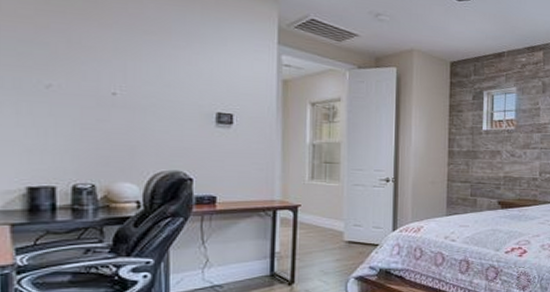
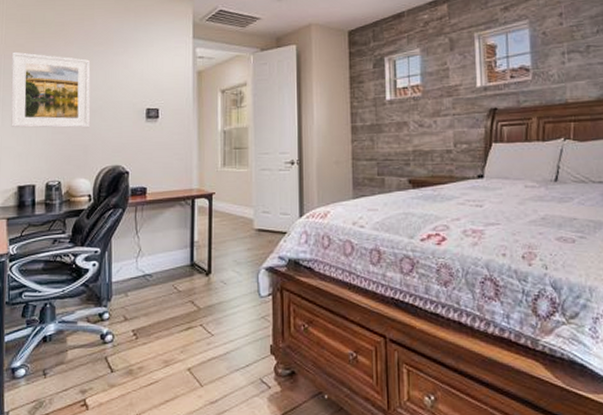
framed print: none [12,23,139,127] -> present [11,51,91,128]

